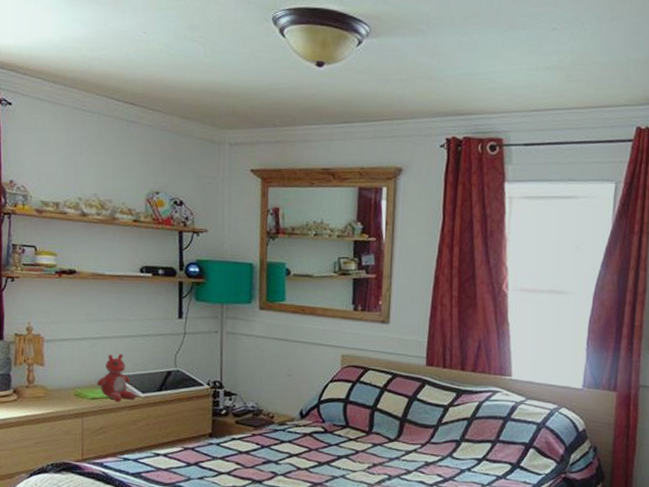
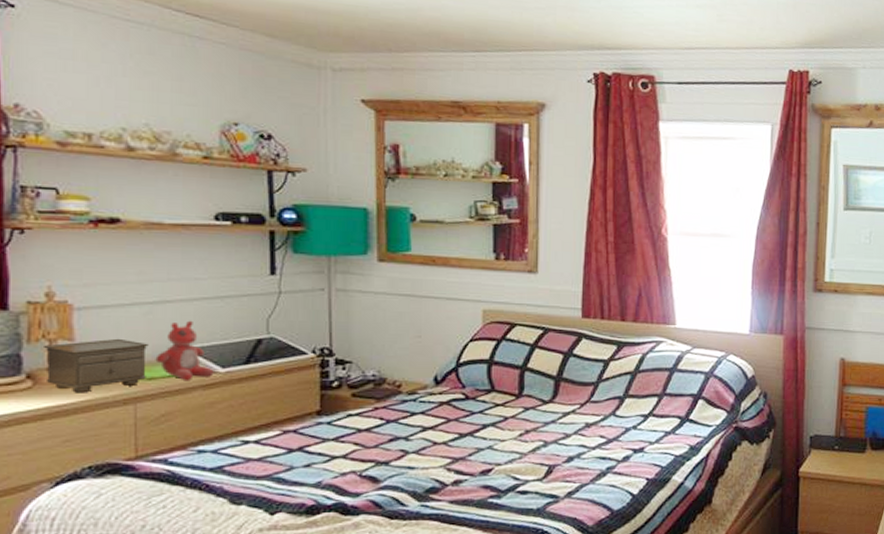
jewelry box: none [24,365,93,407] -> present [42,338,149,393]

